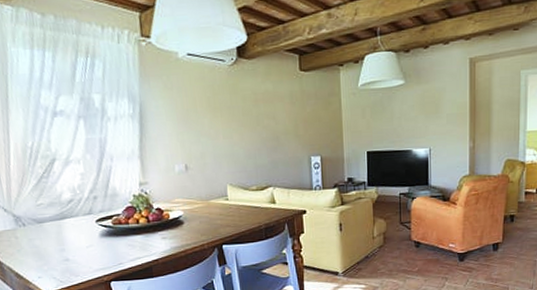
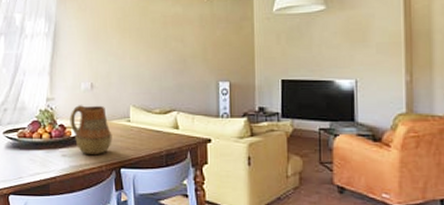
pitcher: none [166,186,212,236] -> present [70,105,112,155]

